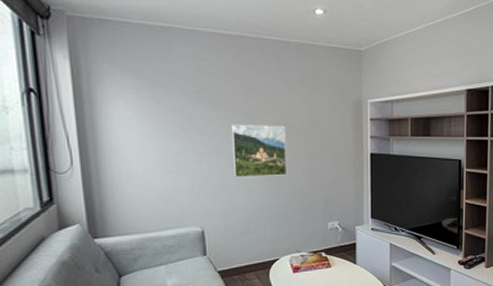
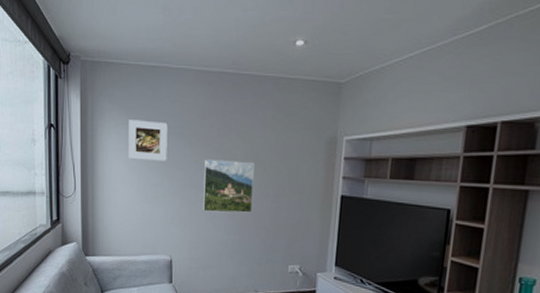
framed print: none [137,83,188,128] -> present [128,120,168,161]

